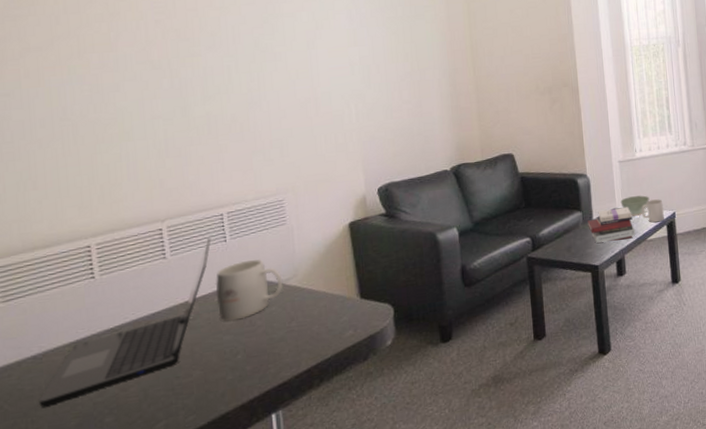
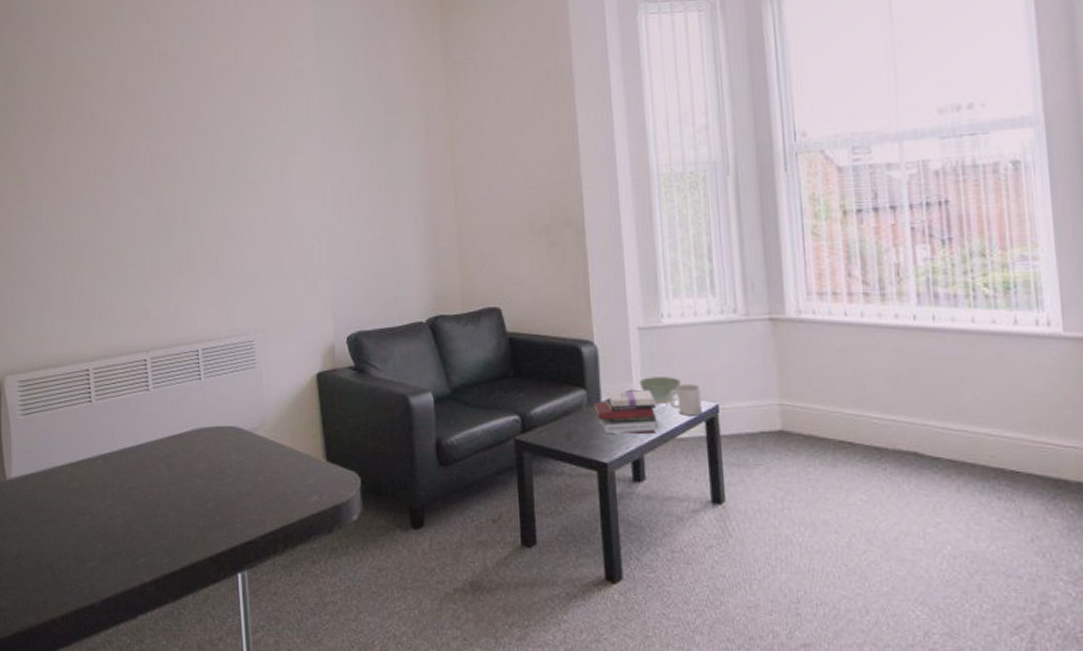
laptop: present [38,237,211,407] -> none [47,373,188,522]
mug: present [215,258,283,321] -> none [190,402,252,465]

